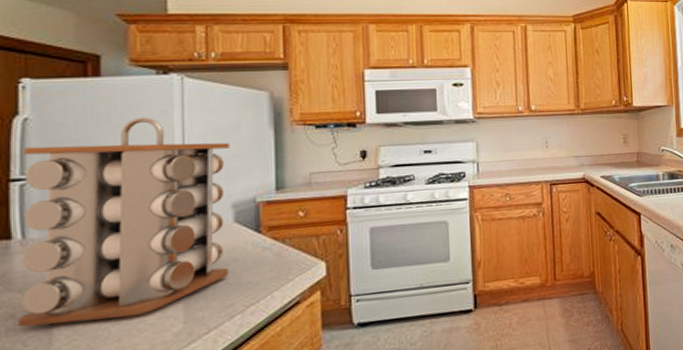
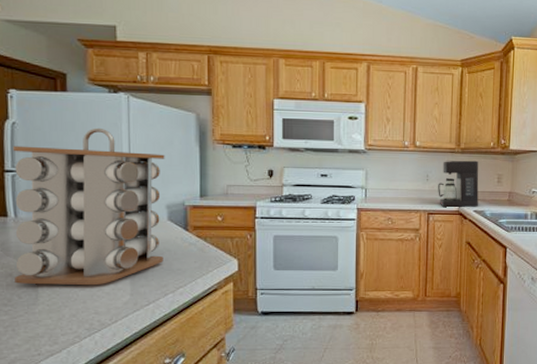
coffee maker: none [559,121,605,176] -> present [438,160,479,208]

